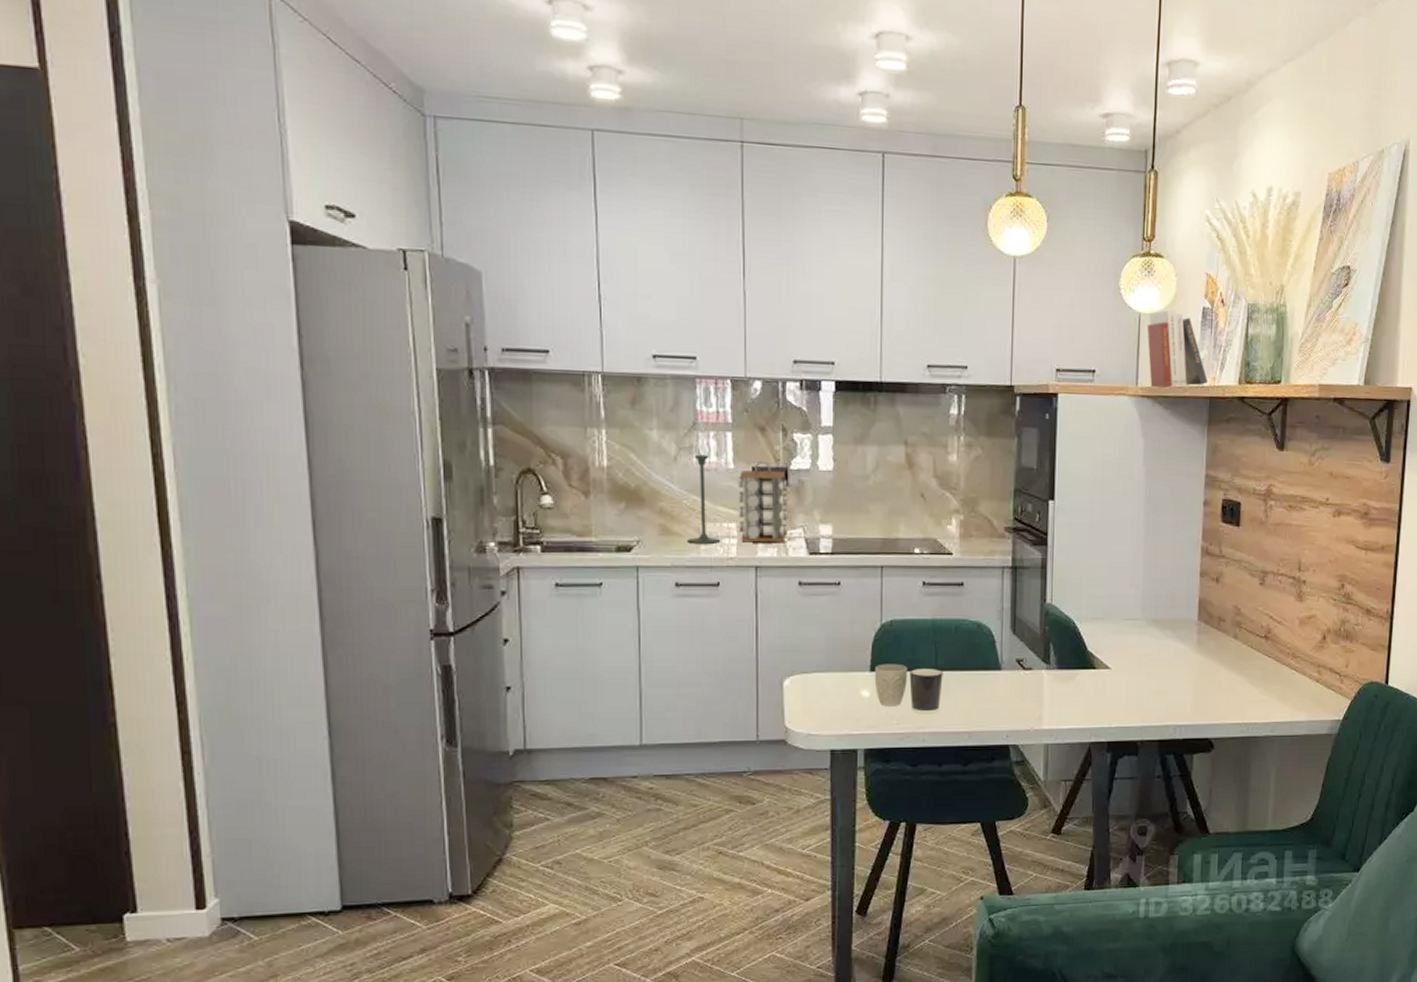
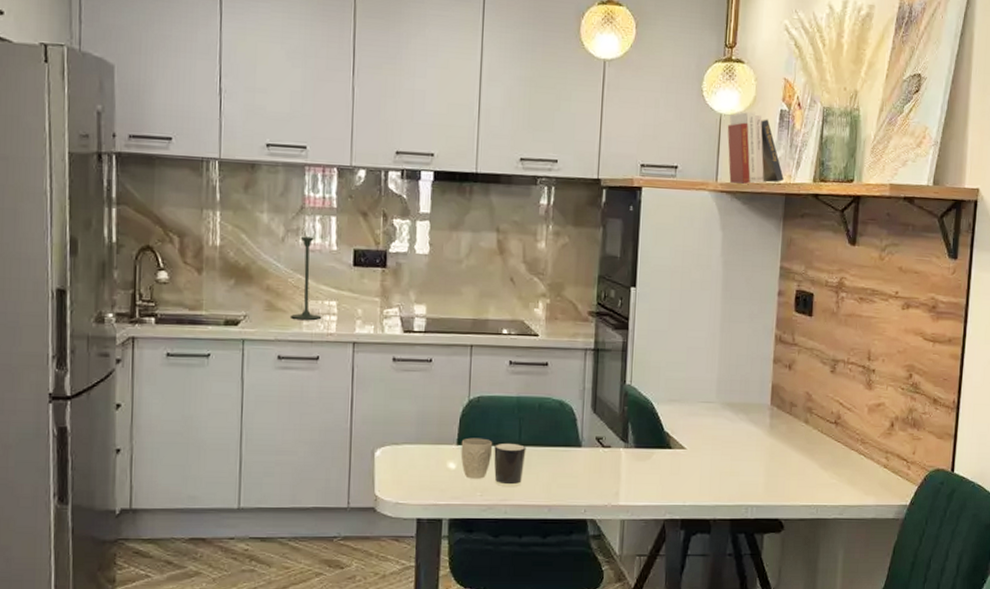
spice rack: present [738,461,789,543] -> none [339,244,386,321]

